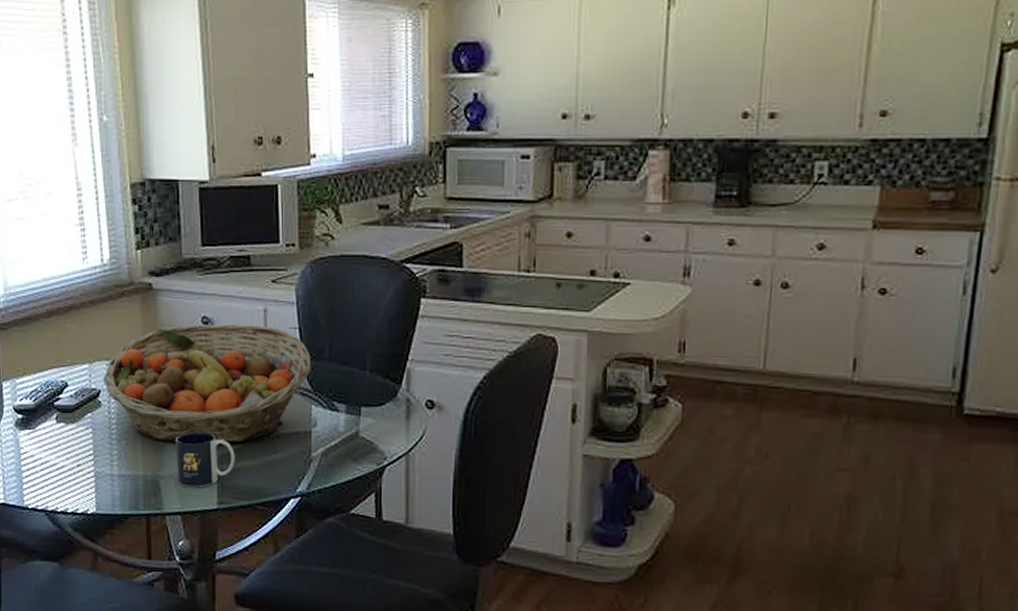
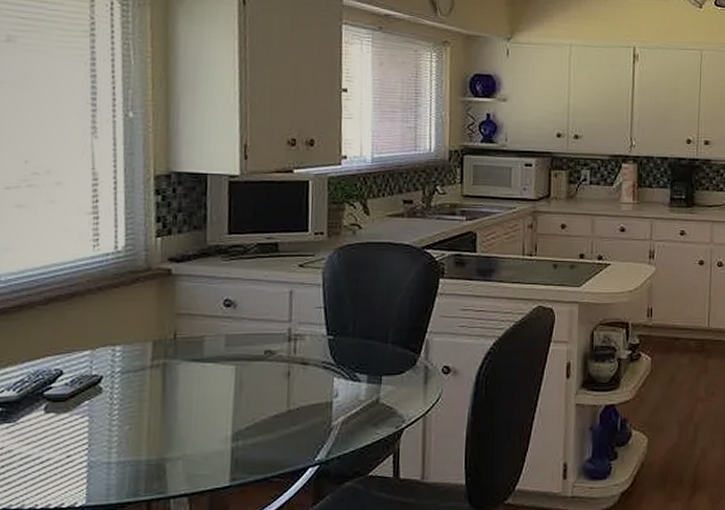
fruit basket: present [103,324,312,443] -> none [107,306,336,424]
mug: present [175,431,235,488] -> none [186,410,252,468]

